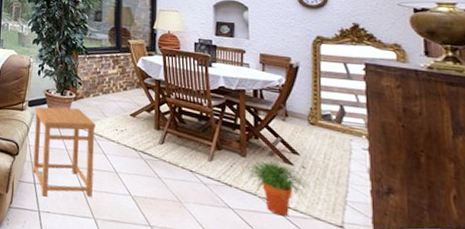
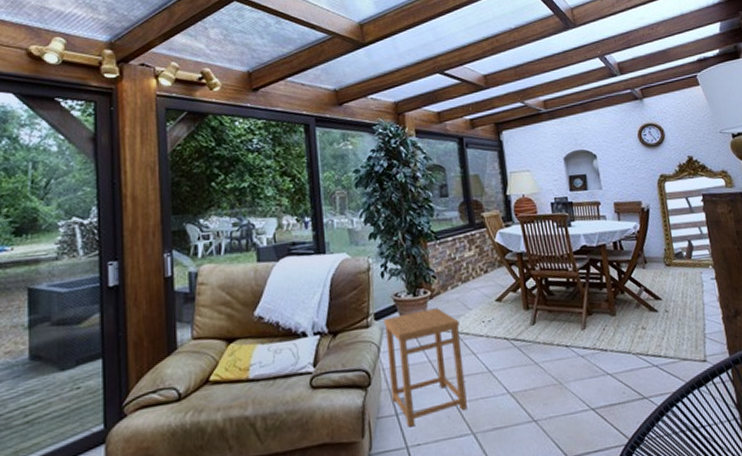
potted plant: present [247,160,312,217] -> none [618,312,677,368]

